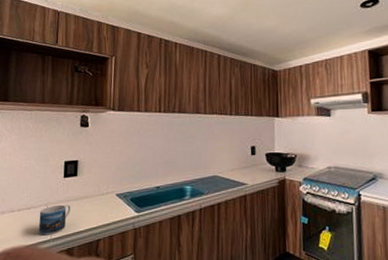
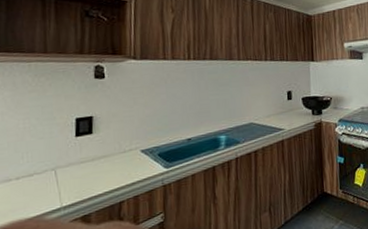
mug: present [38,204,71,236] -> none [44,166,86,205]

